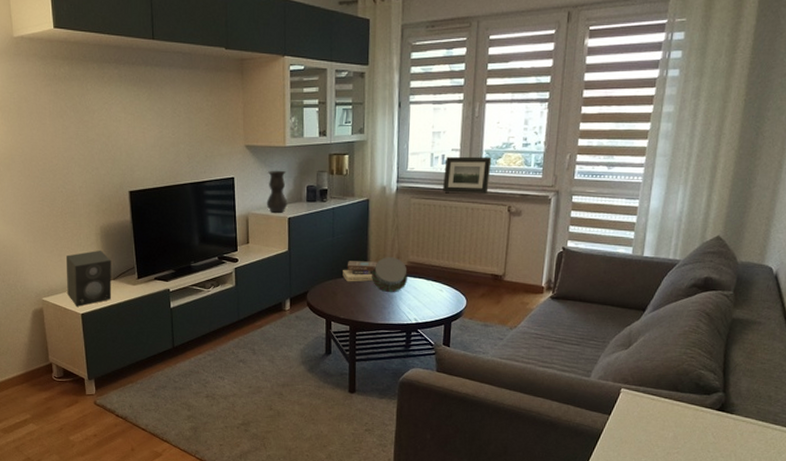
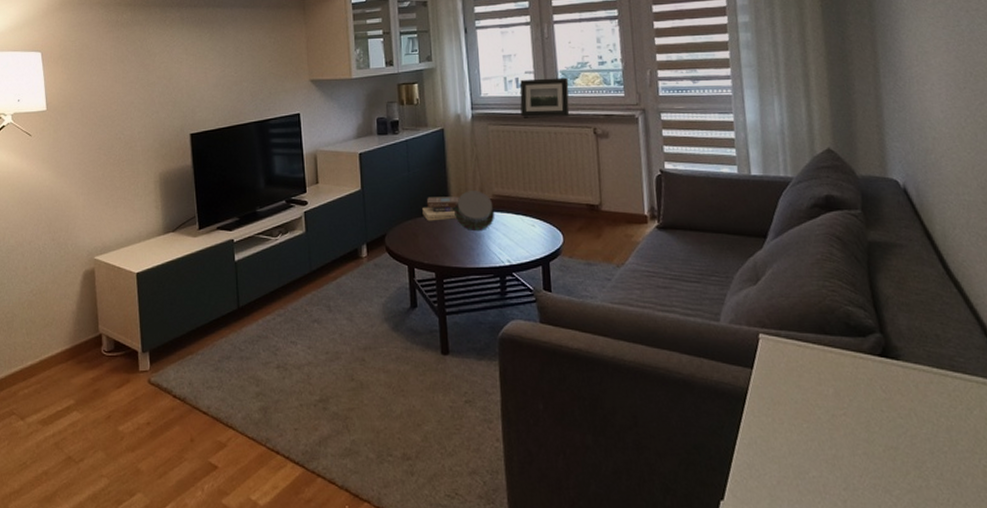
speaker: present [67,251,112,307] -> none [122,200,170,265]
vase: present [266,170,288,214] -> none [335,103,358,150]

